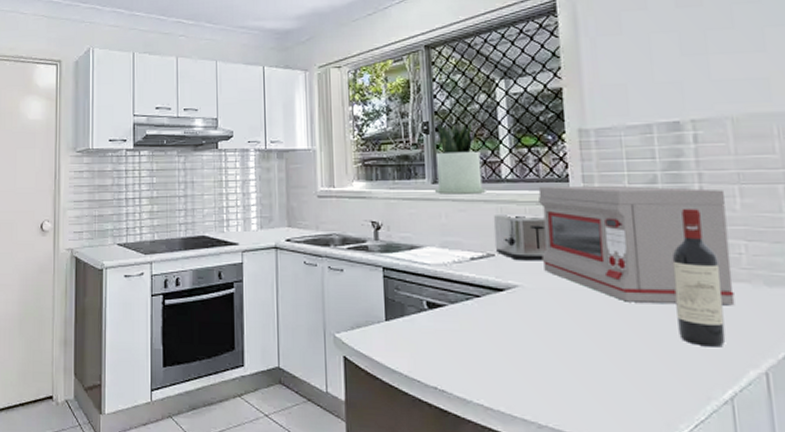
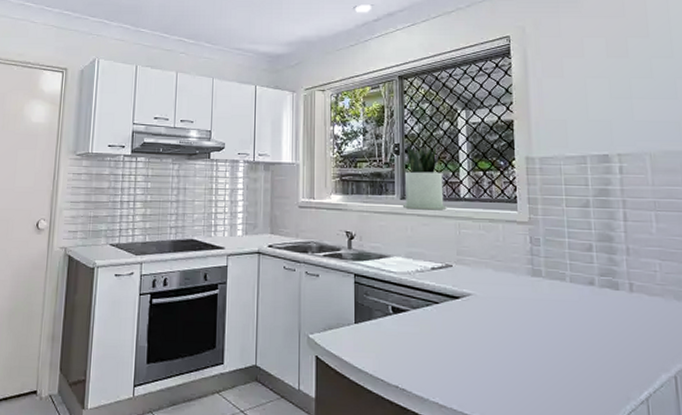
toaster: present [493,215,548,261] -> none [452,230,498,273]
microwave: present [538,185,735,306] -> none [491,205,651,317]
wine bottle: present [671,209,726,347] -> none [600,231,643,353]

